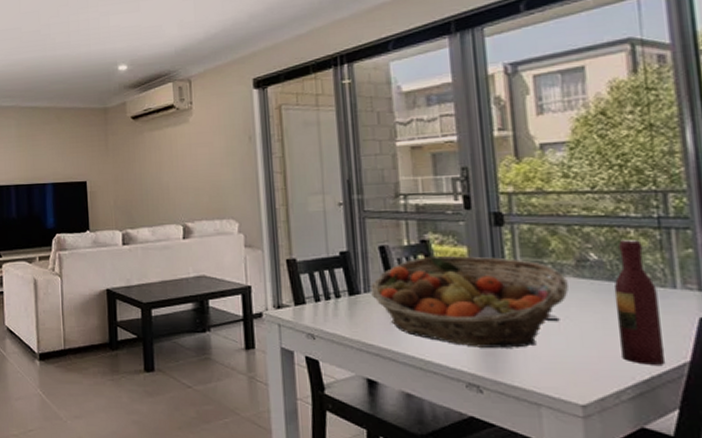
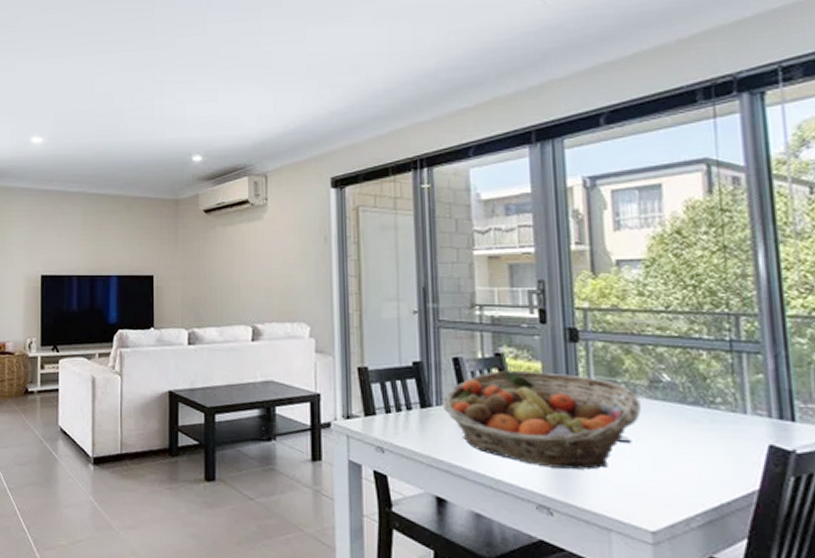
wine bottle: present [613,240,666,365] -> none [685,362,736,493]

